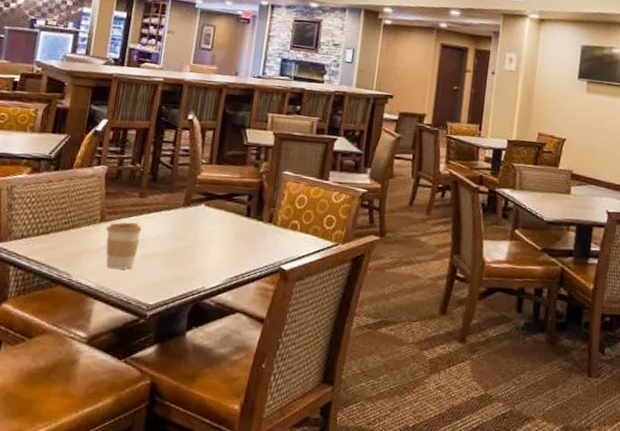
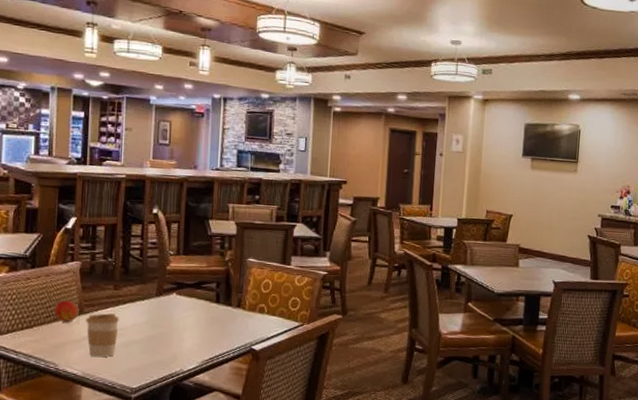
peach: none [73,206,99,230] -> present [54,300,78,323]

